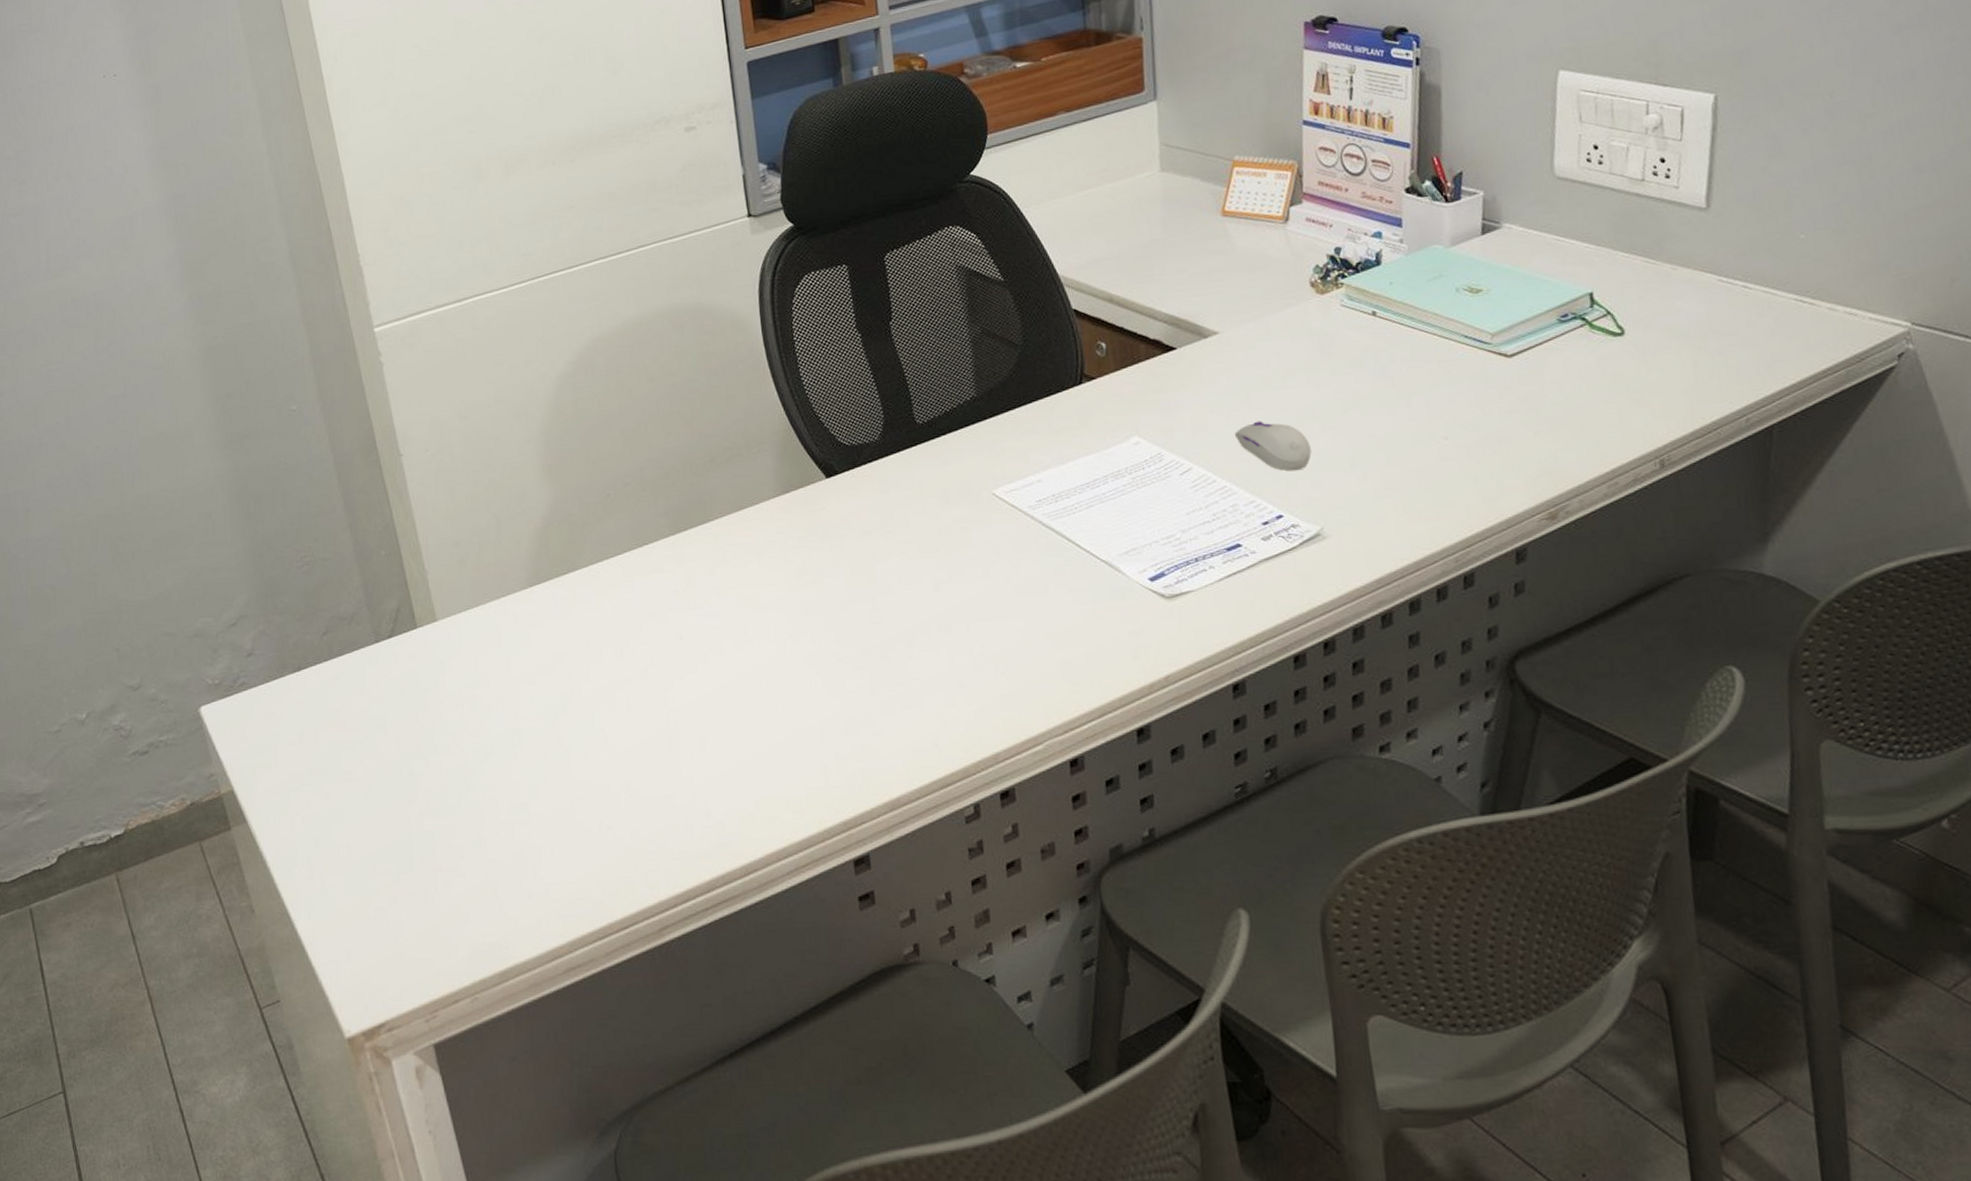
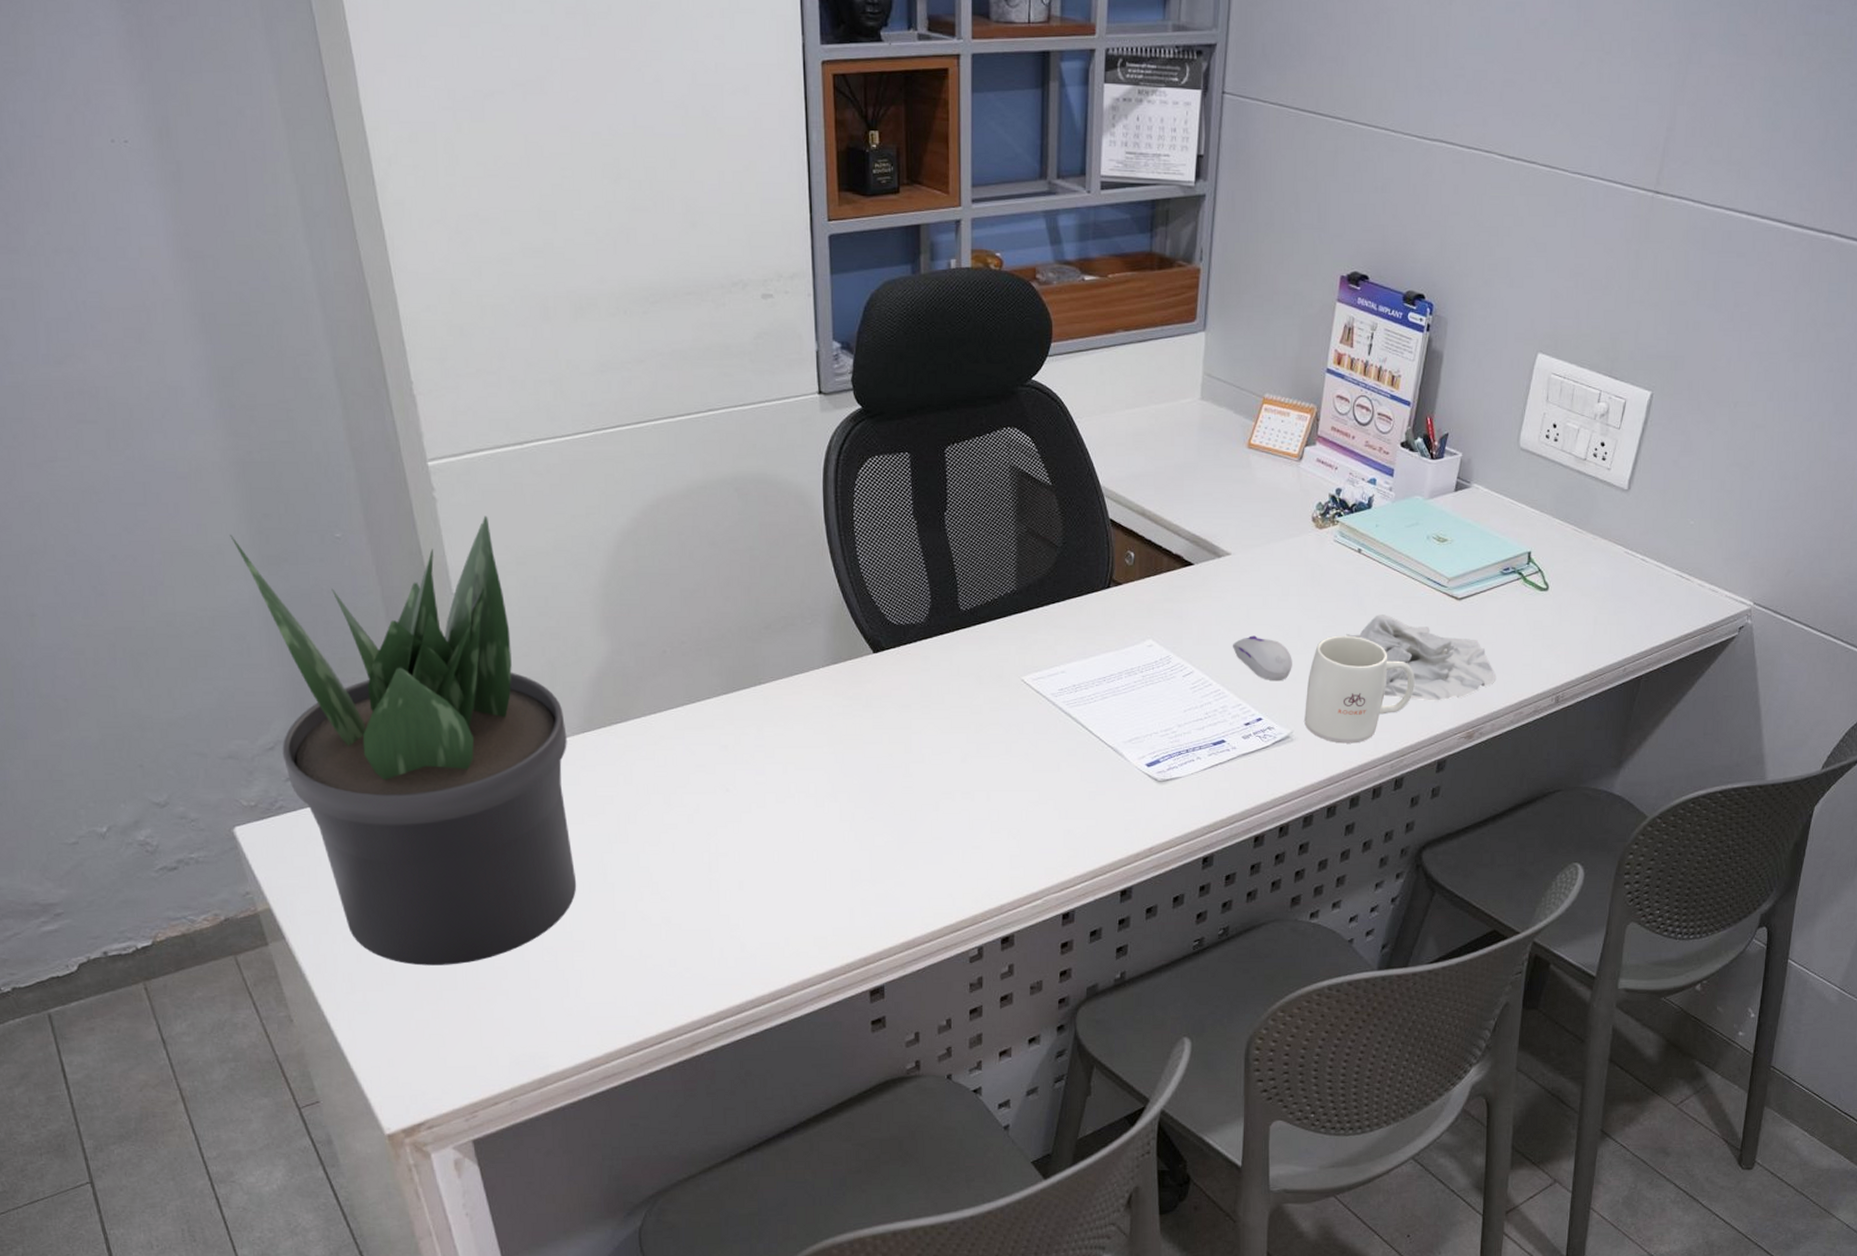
planter: none [198,374,531,847] -> present [230,516,577,966]
mug: none [1333,410,1470,538] -> present [1304,635,1415,744]
tissue: none [1373,382,1576,479] -> present [1346,615,1497,701]

